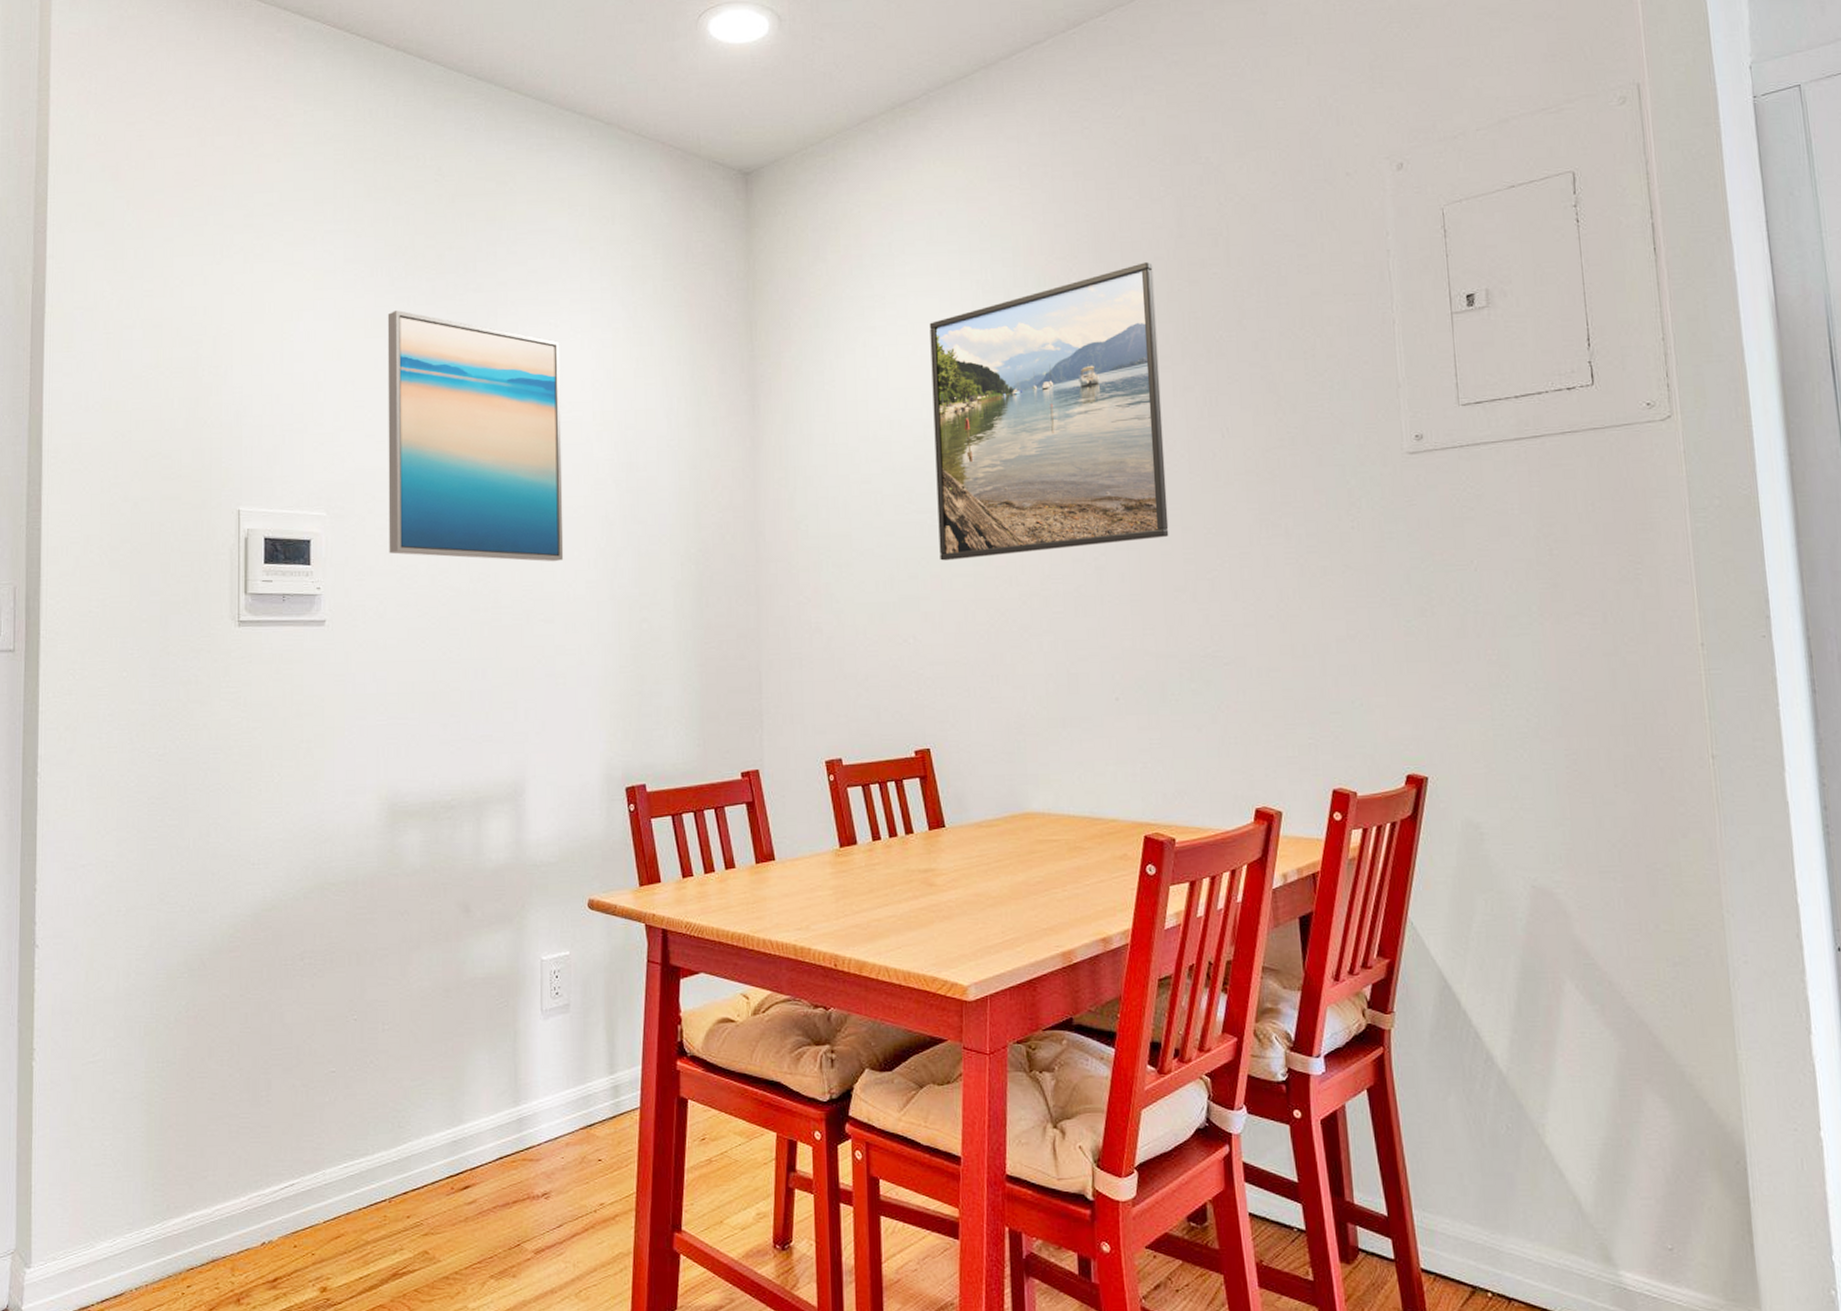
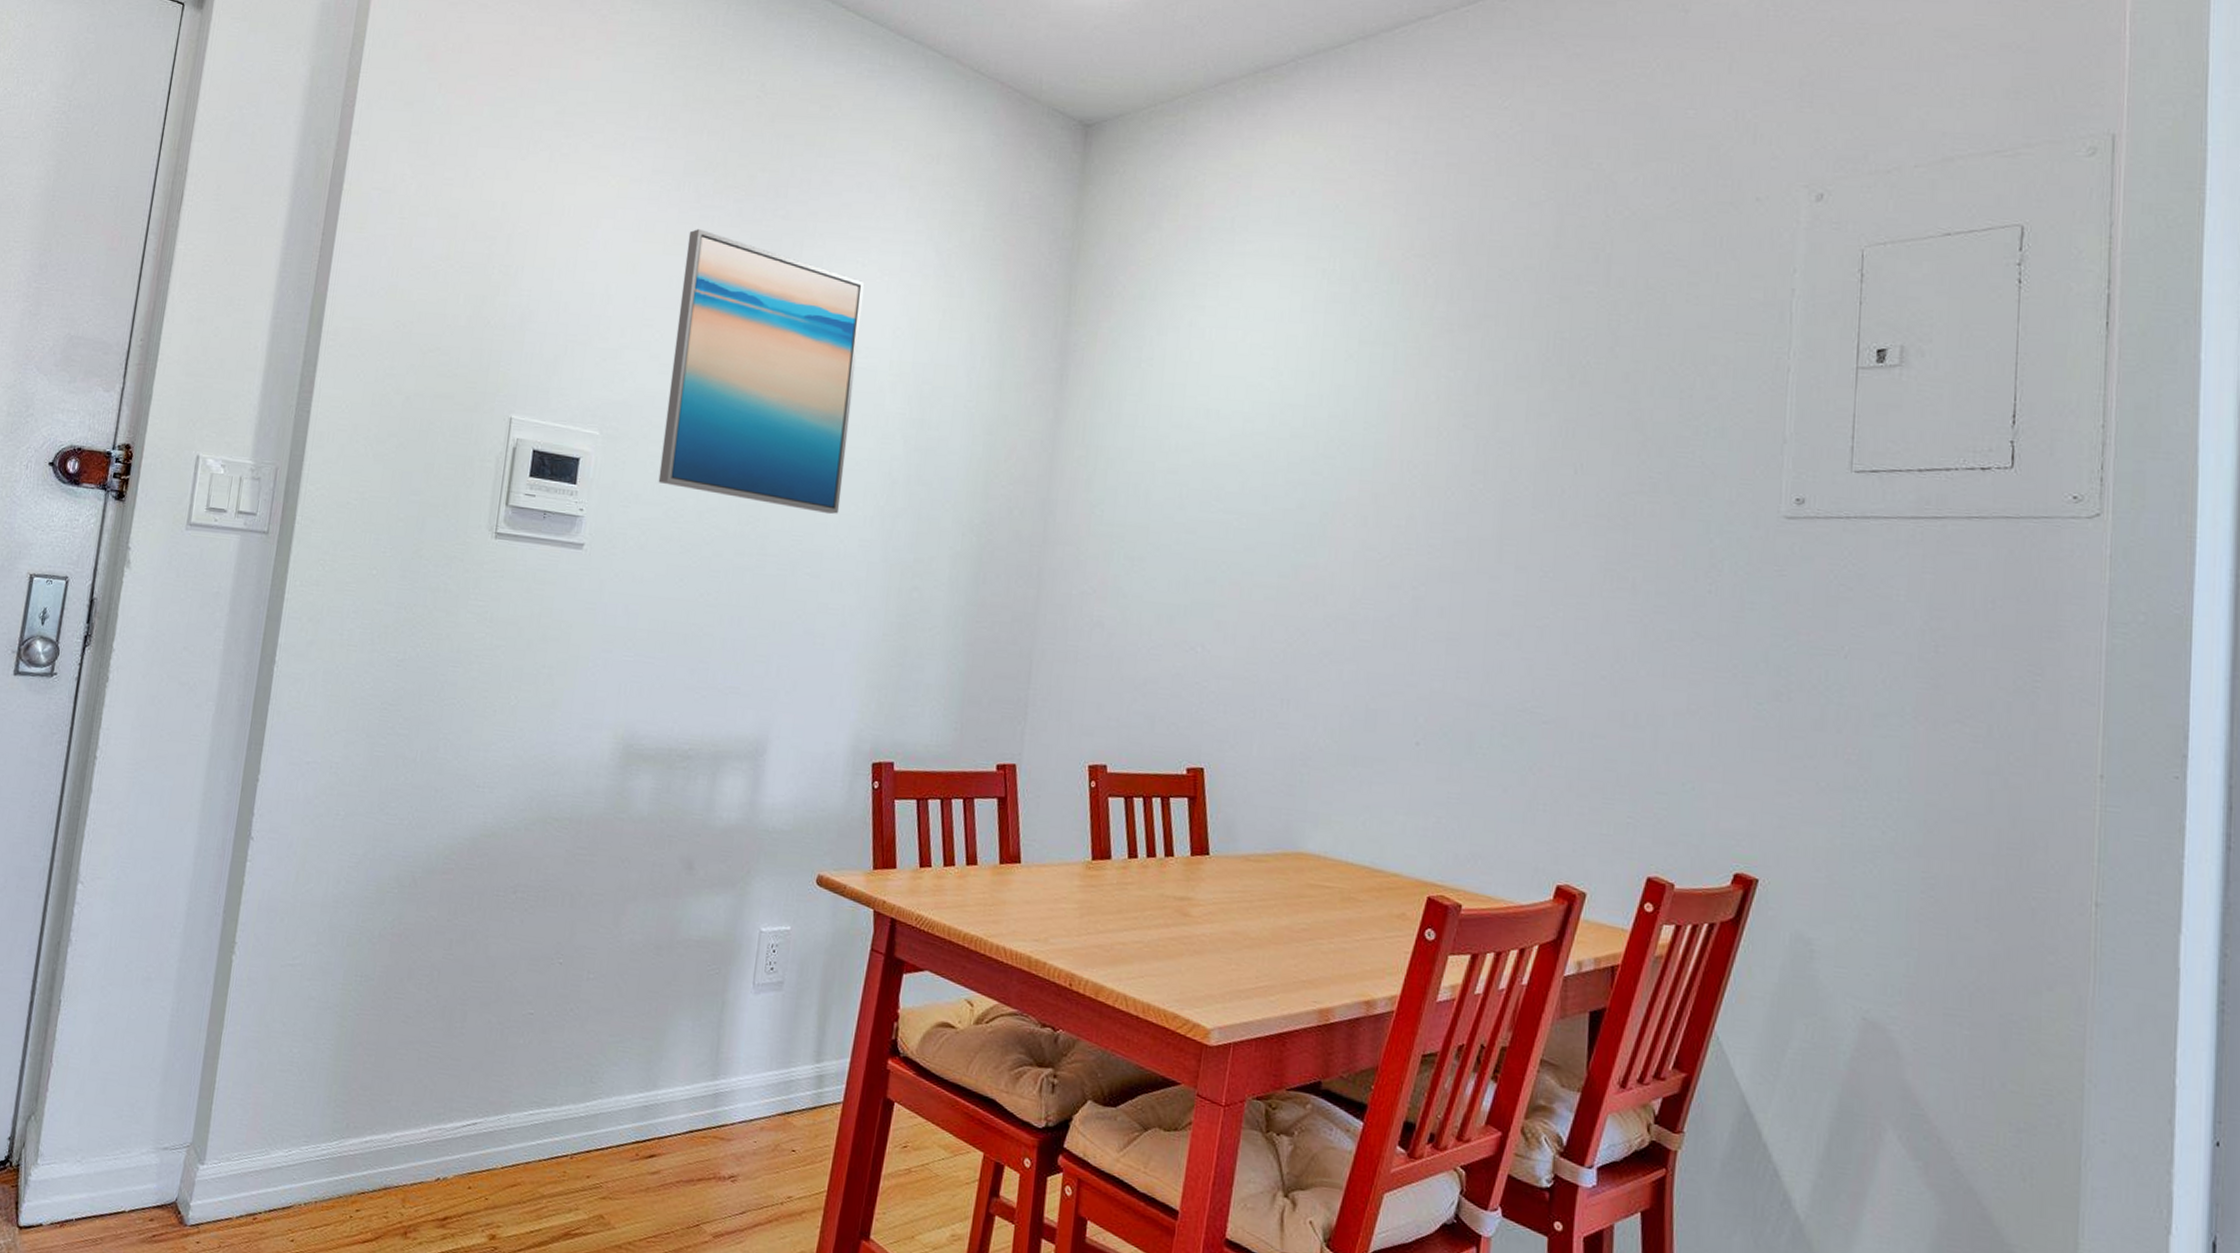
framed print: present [929,262,1169,561] -> none [1242,271,1522,575]

